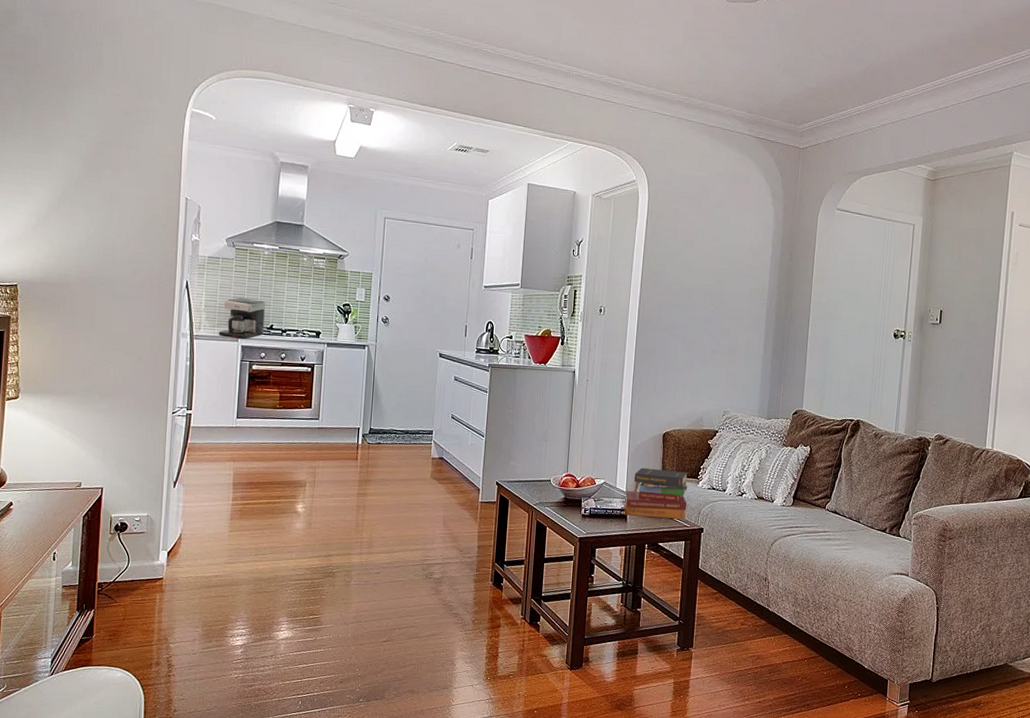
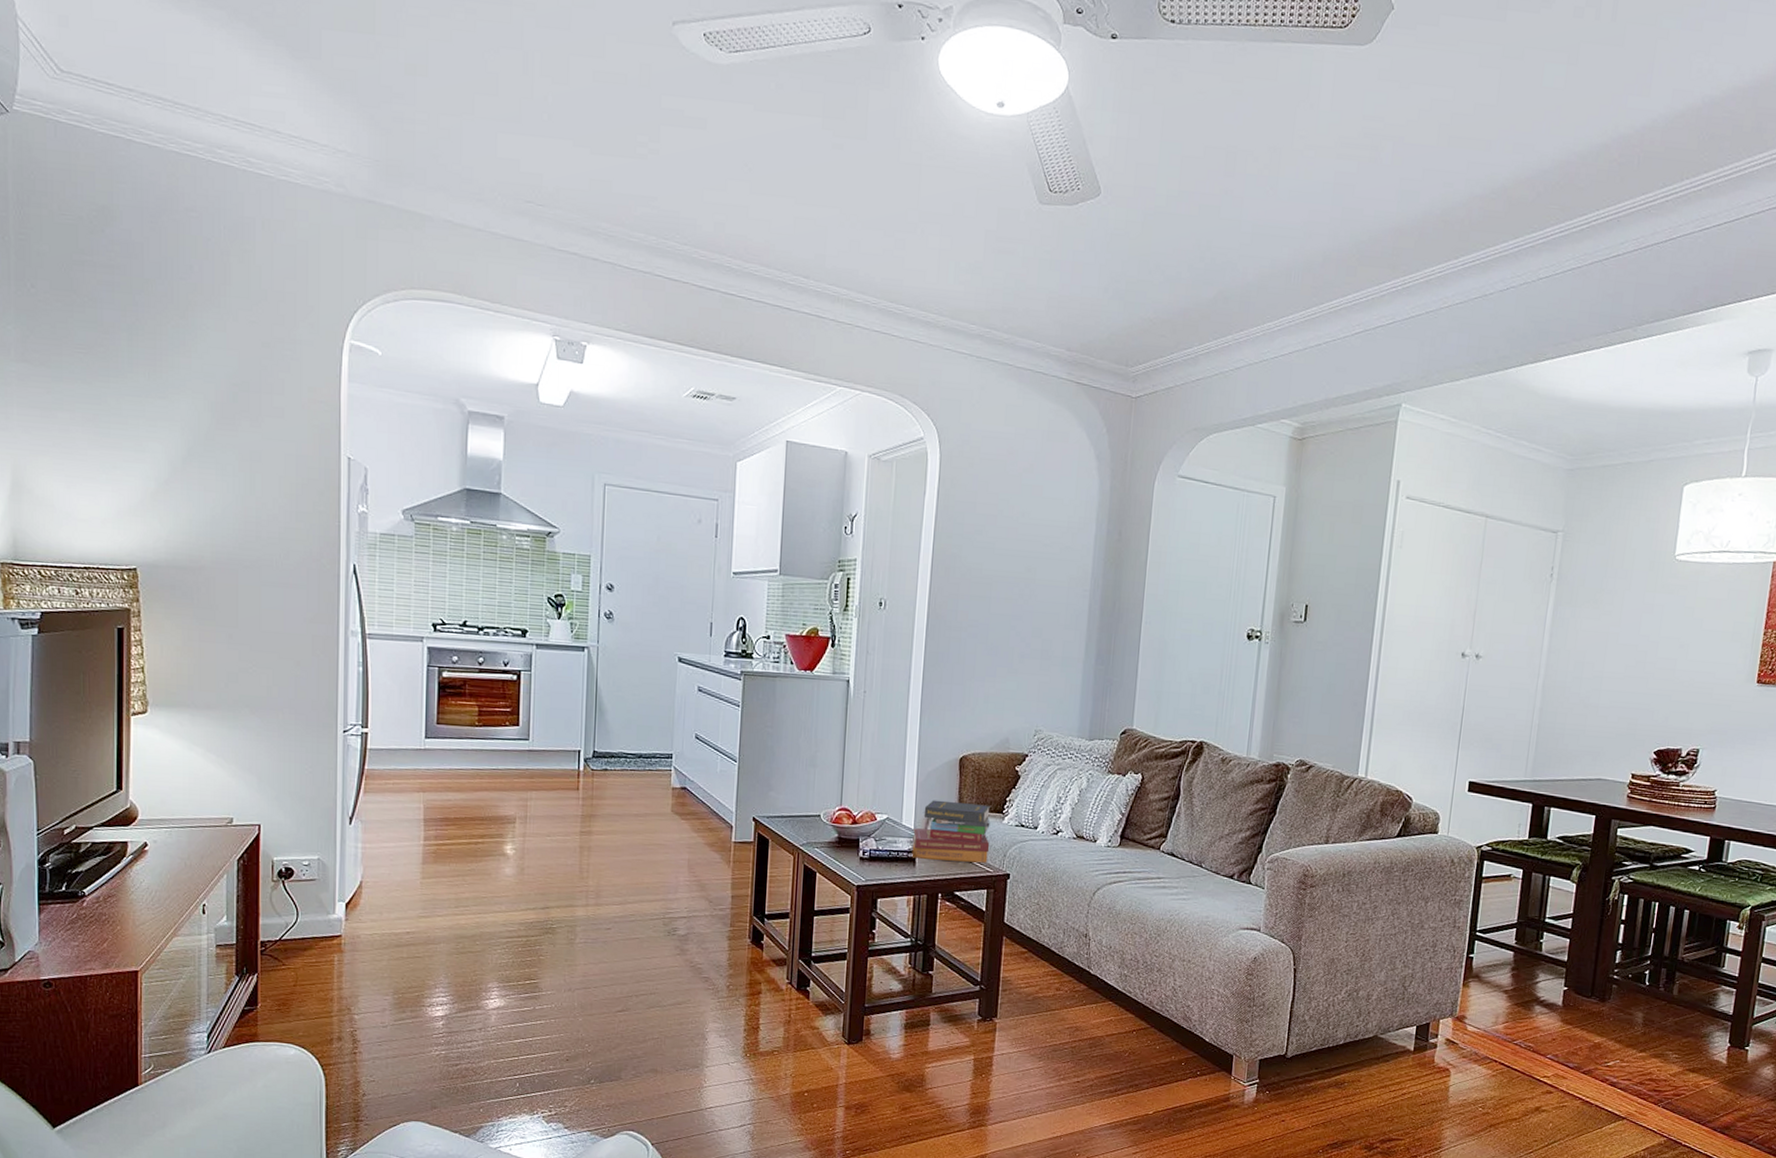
coffee maker: present [218,297,265,340] -> none [397,585,456,640]

